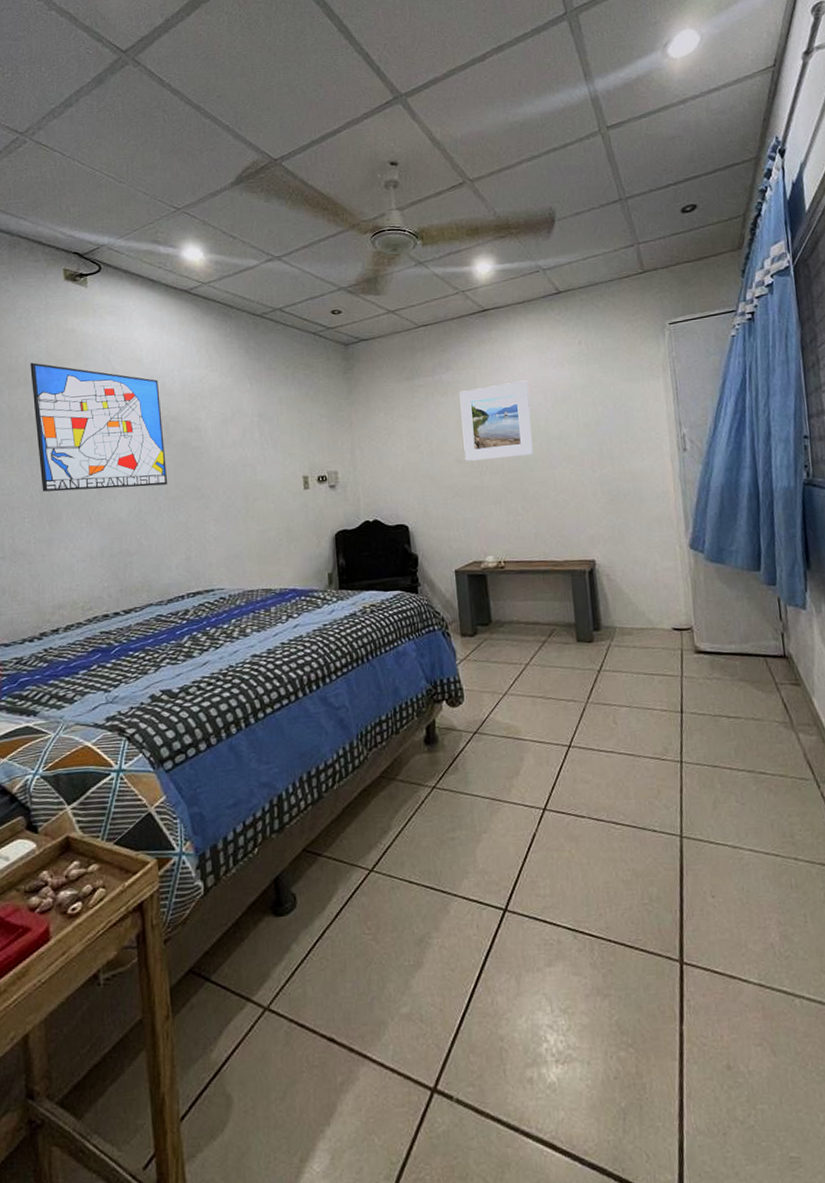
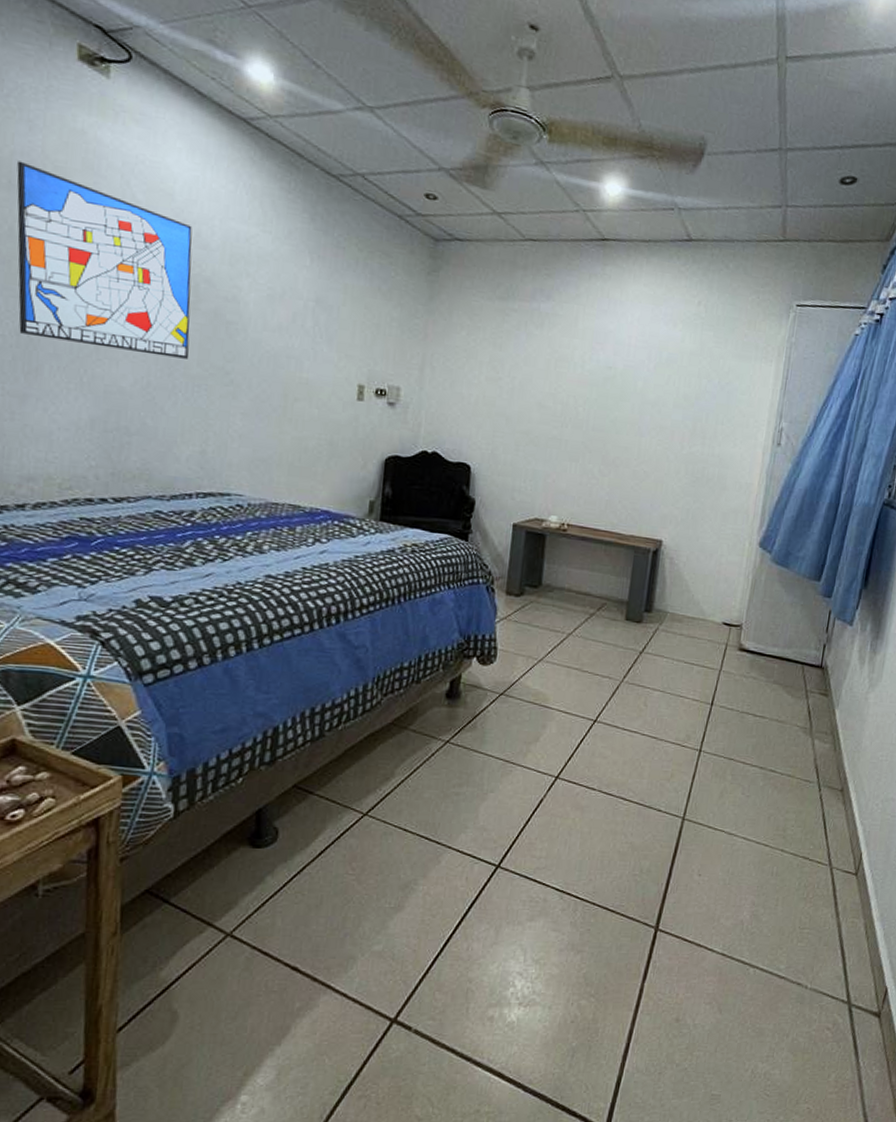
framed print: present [459,380,533,461] -> none [548,327,634,416]

